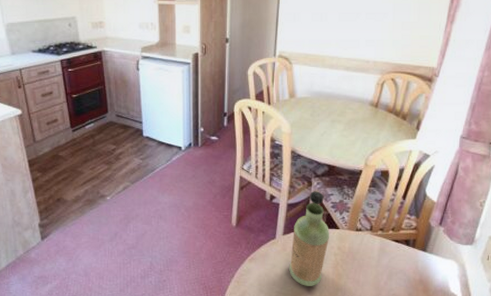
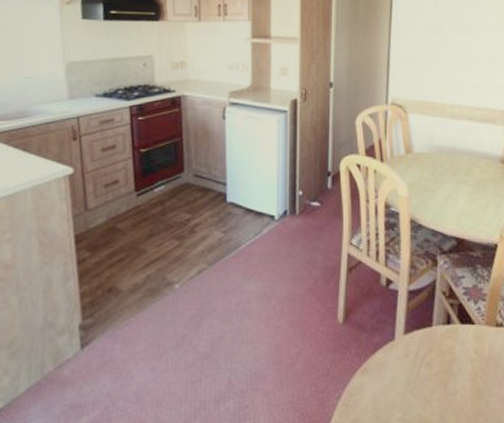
bottle: present [289,191,329,286] -> none [413,272,463,409]

